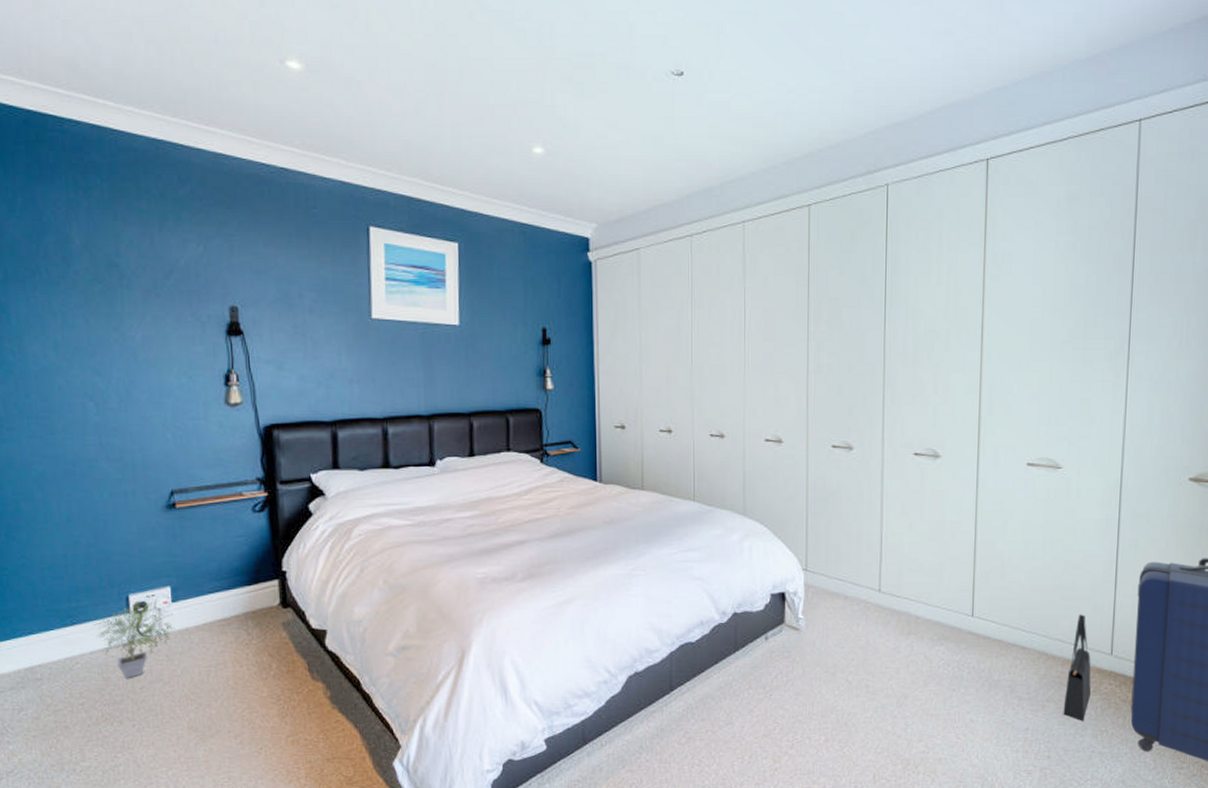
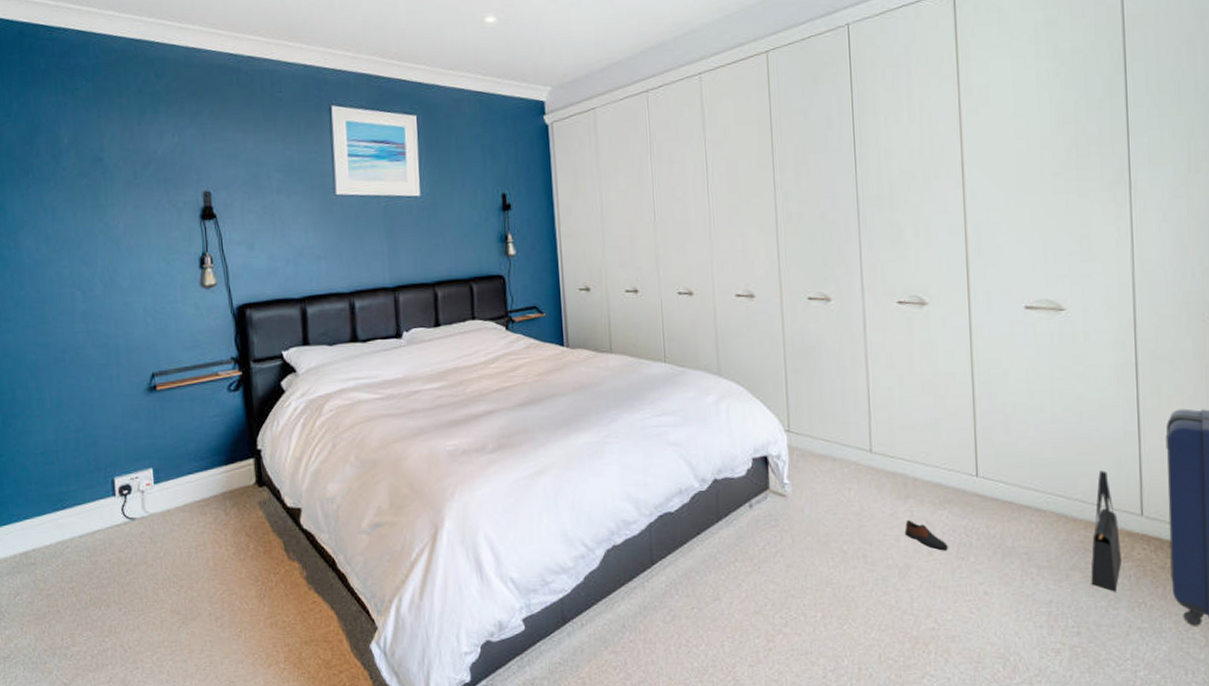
potted plant: present [94,600,176,679] -> none [83,483,158,563]
shoe: none [905,653,942,683] -> present [905,519,948,551]

